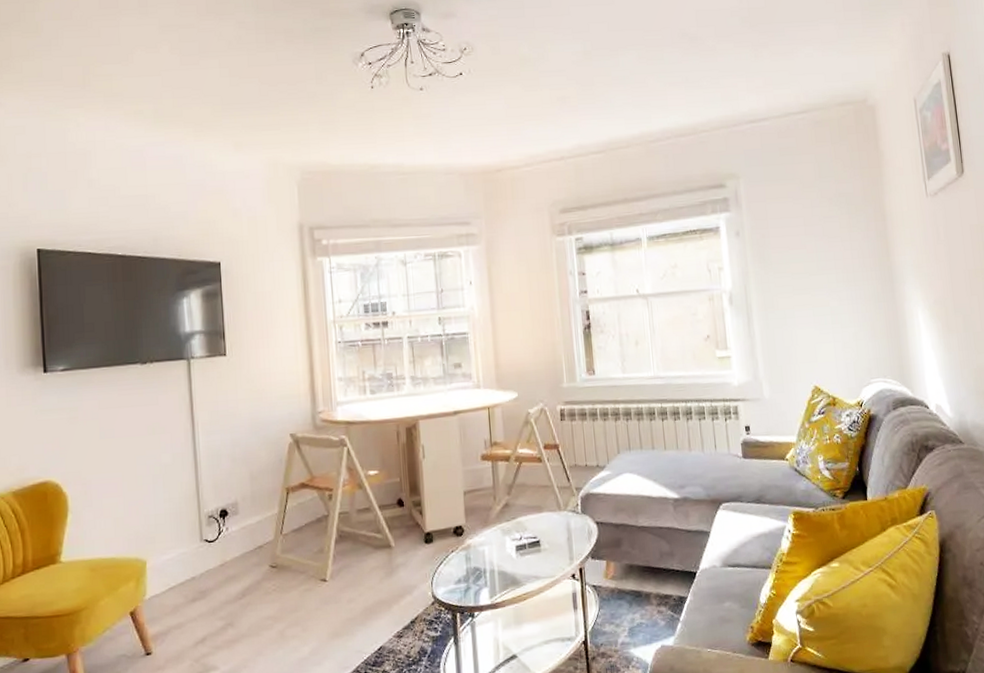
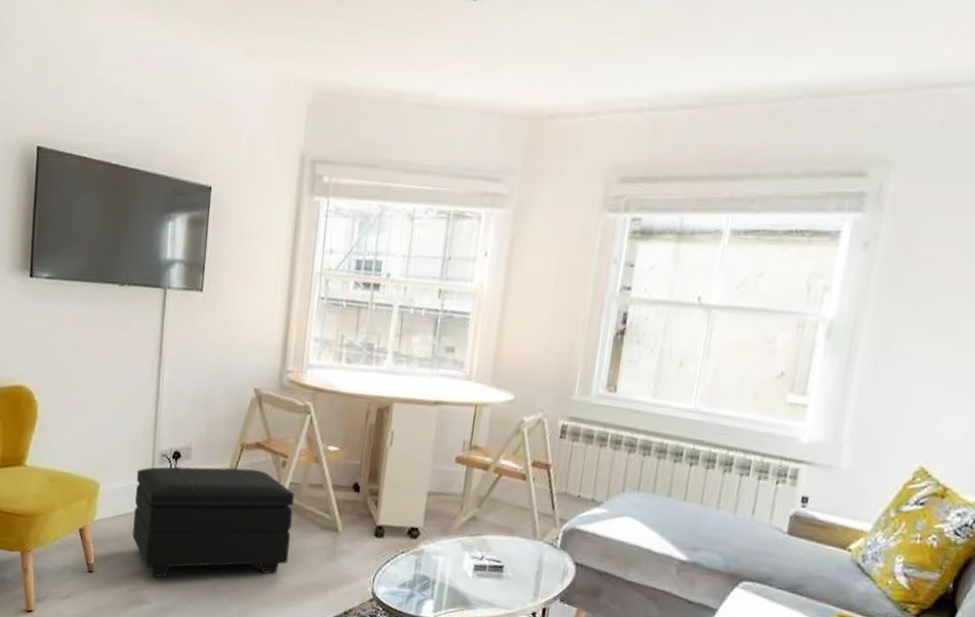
footstool: none [184,508,350,641] -> present [132,466,295,578]

